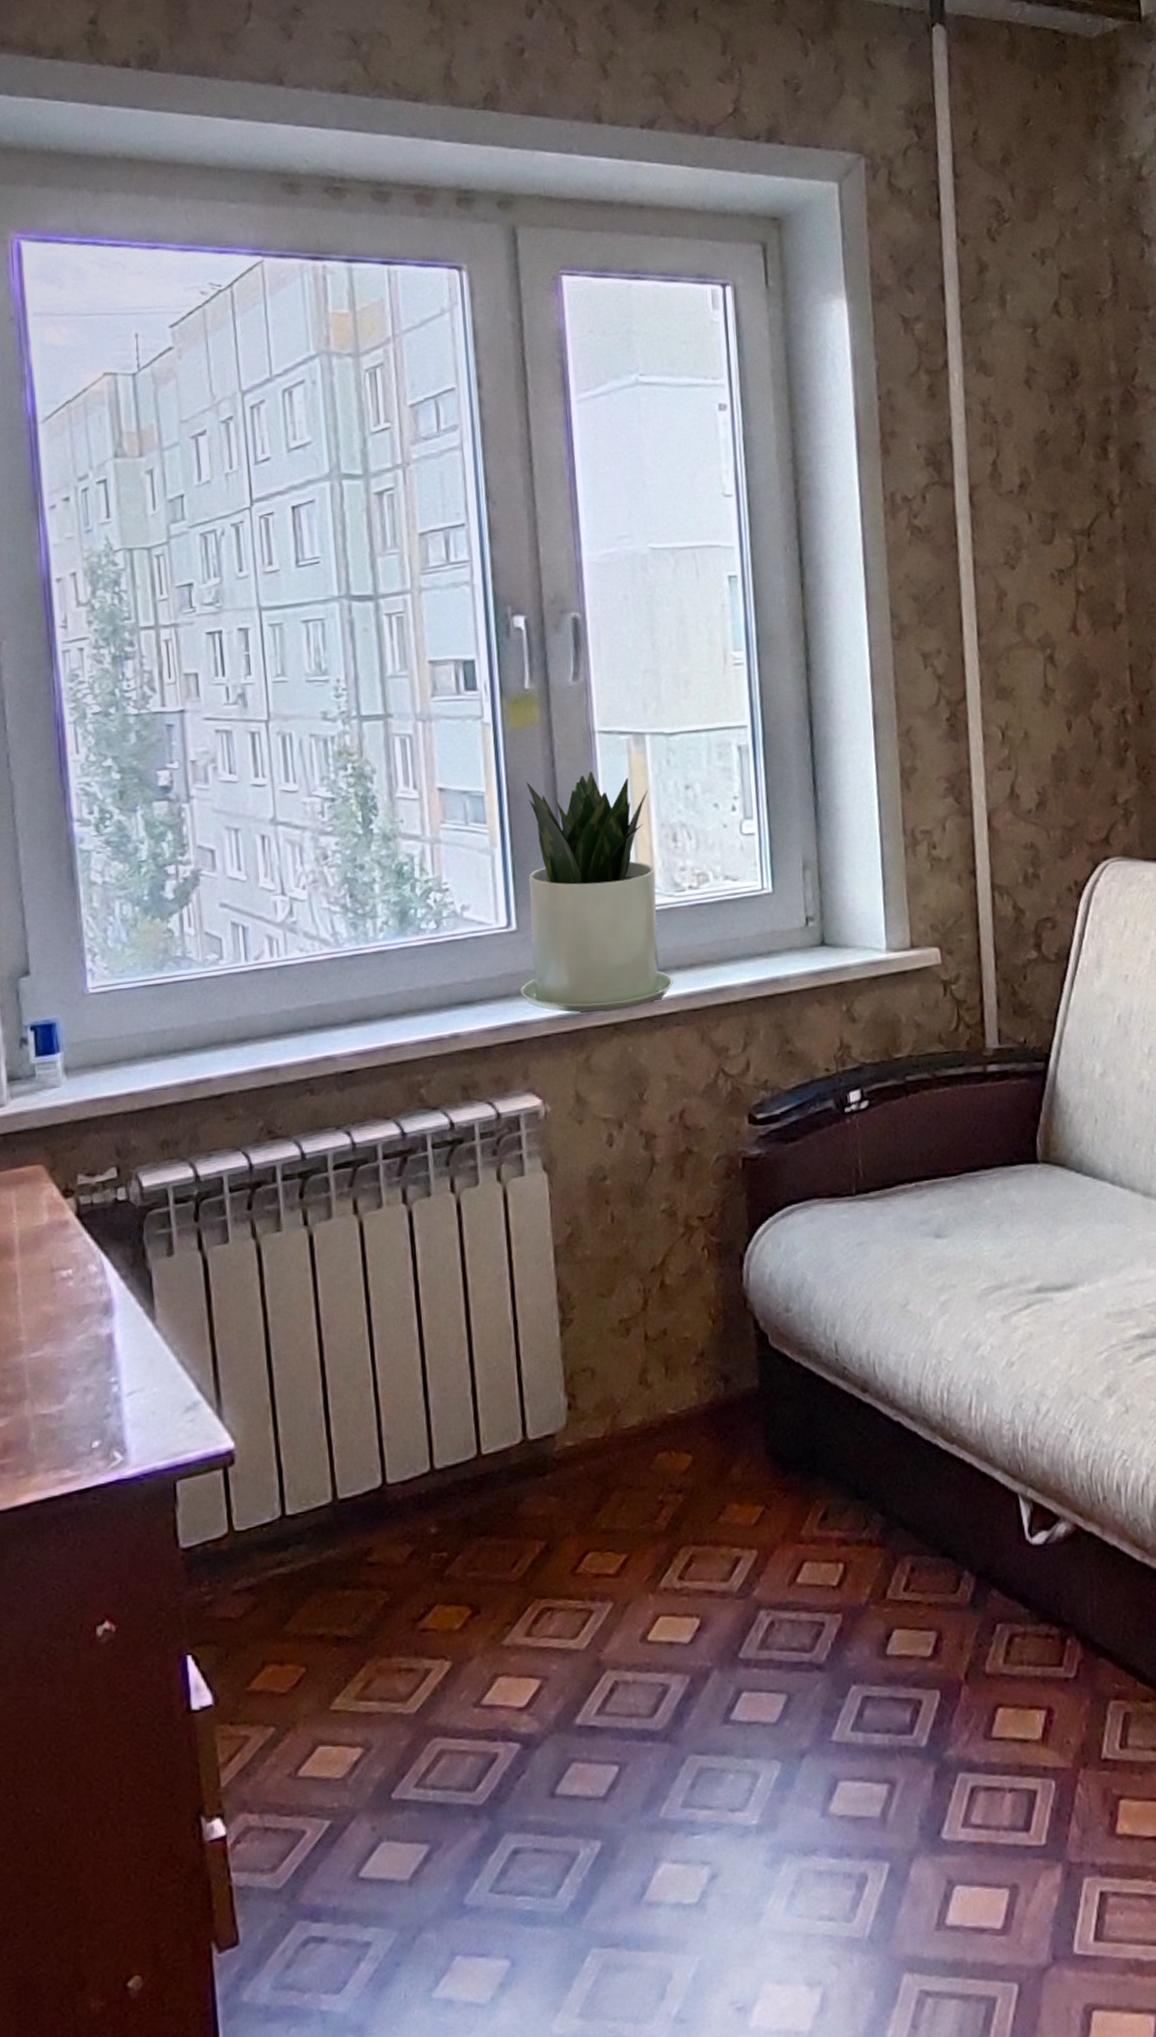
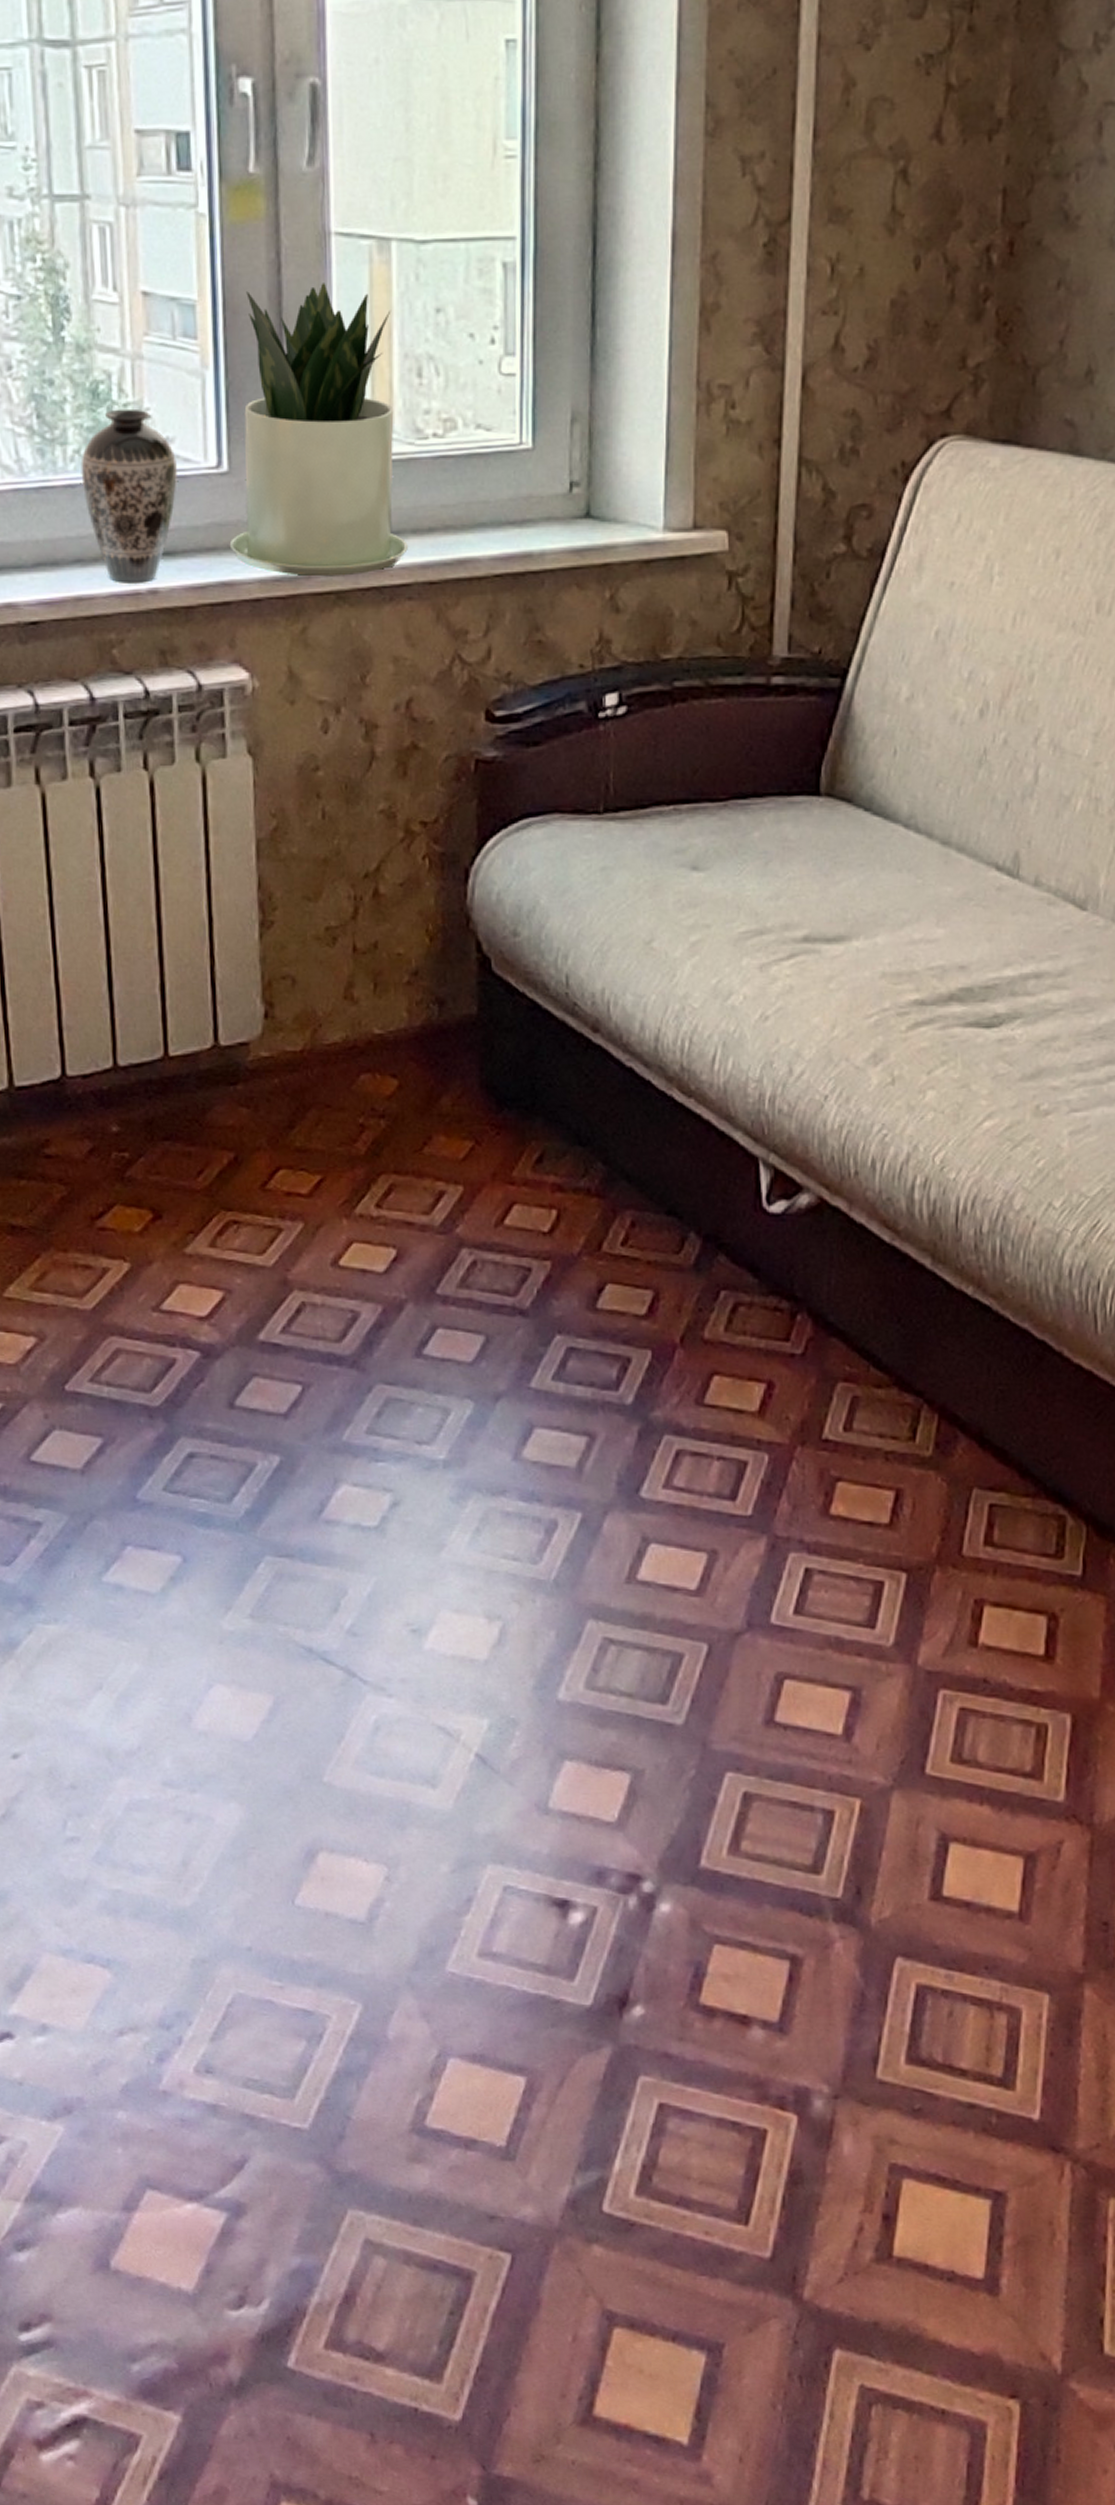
decorative vase: none [389,884,473,1032] -> present [80,408,177,585]

